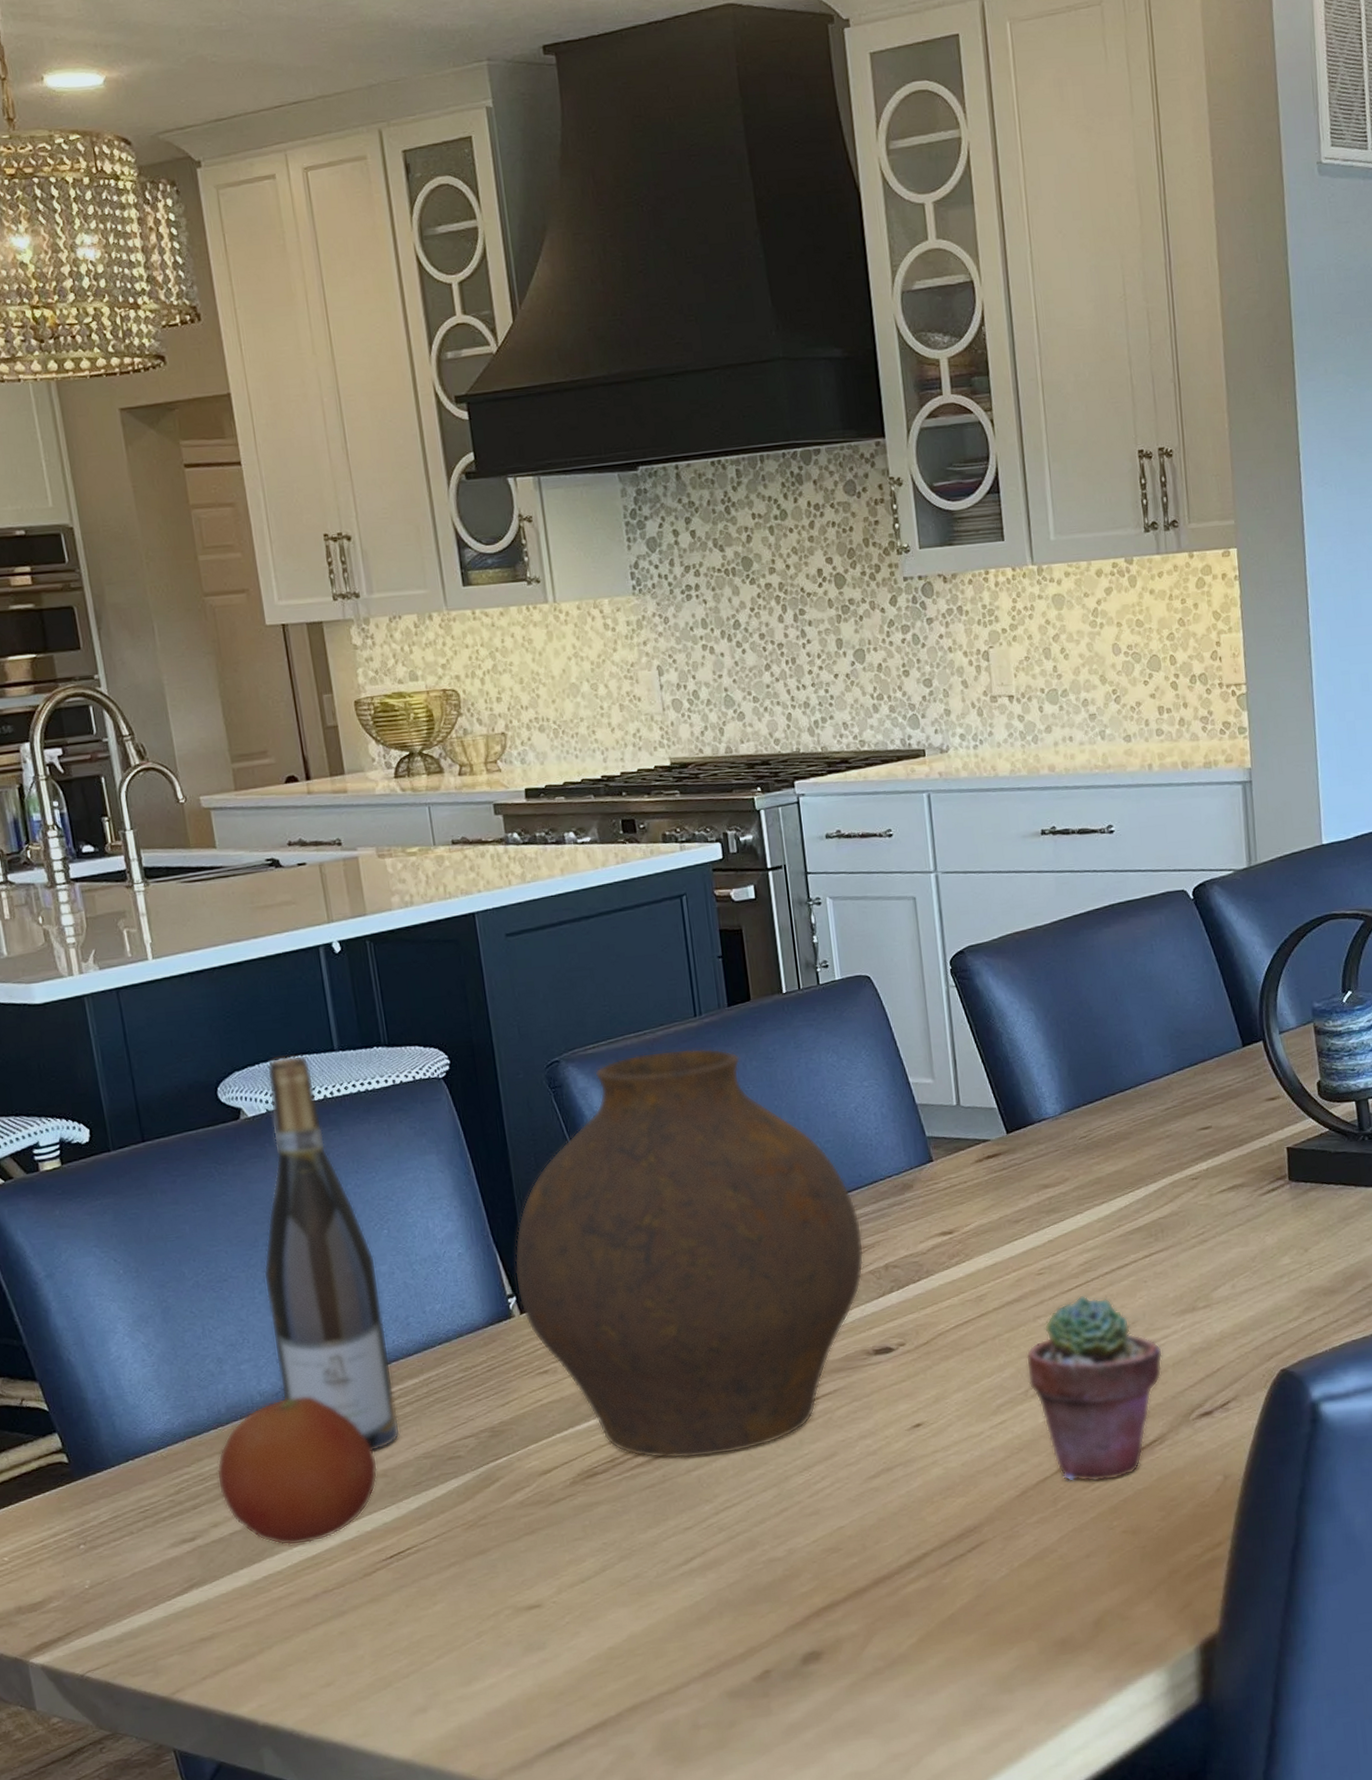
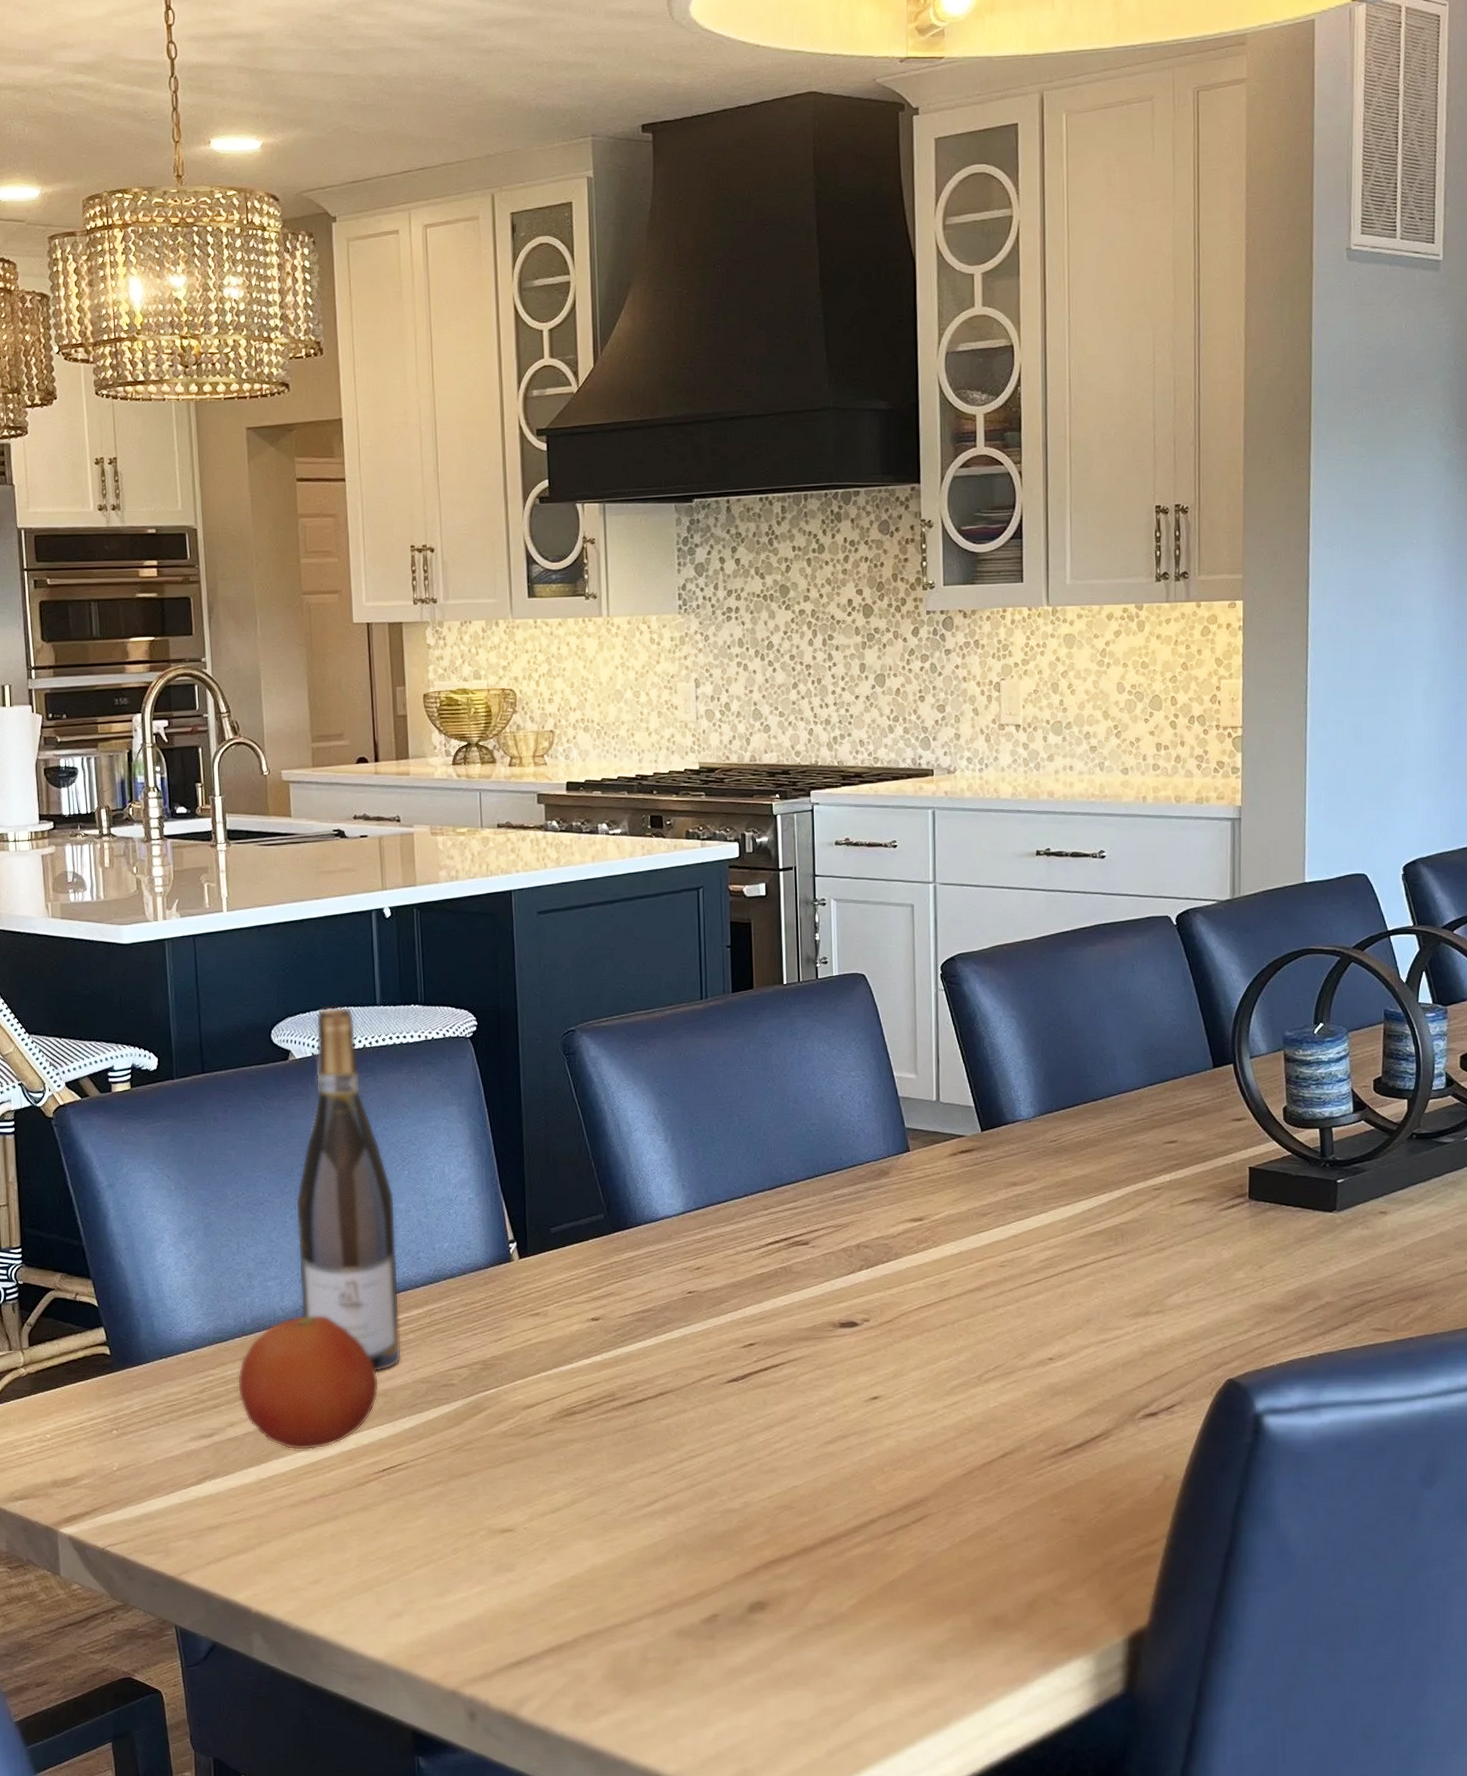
vase: present [514,1048,864,1459] -> none [517,1028,839,1408]
potted succulent: present [1026,1295,1163,1482] -> none [982,1290,1114,1469]

